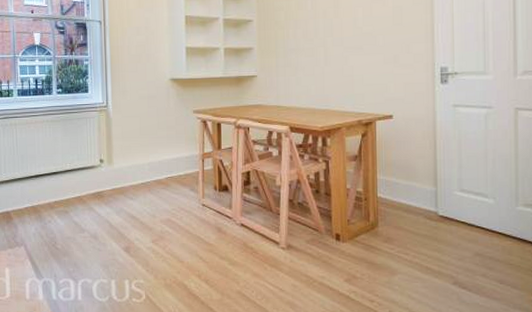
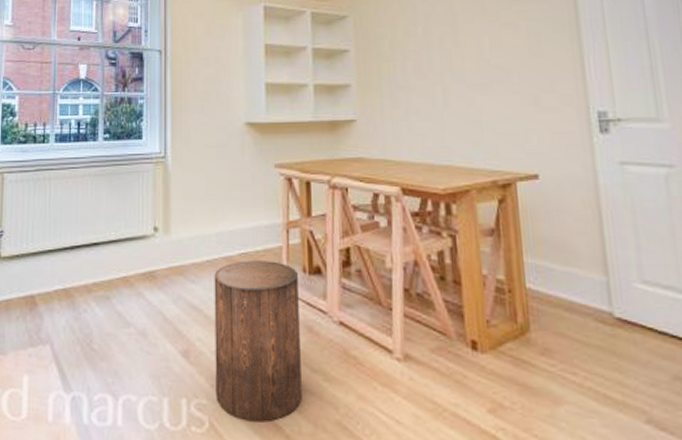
stool: none [147,182,213,294] -> present [214,260,302,422]

